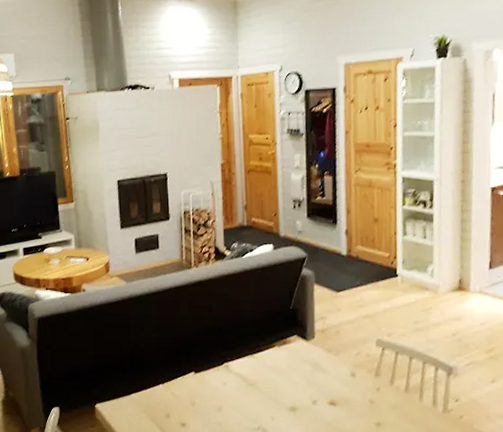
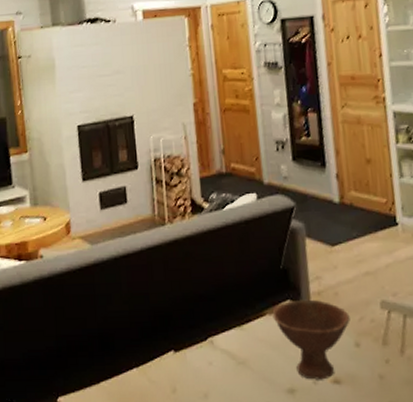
bowl: none [281,335,348,402] -> present [272,299,350,380]

